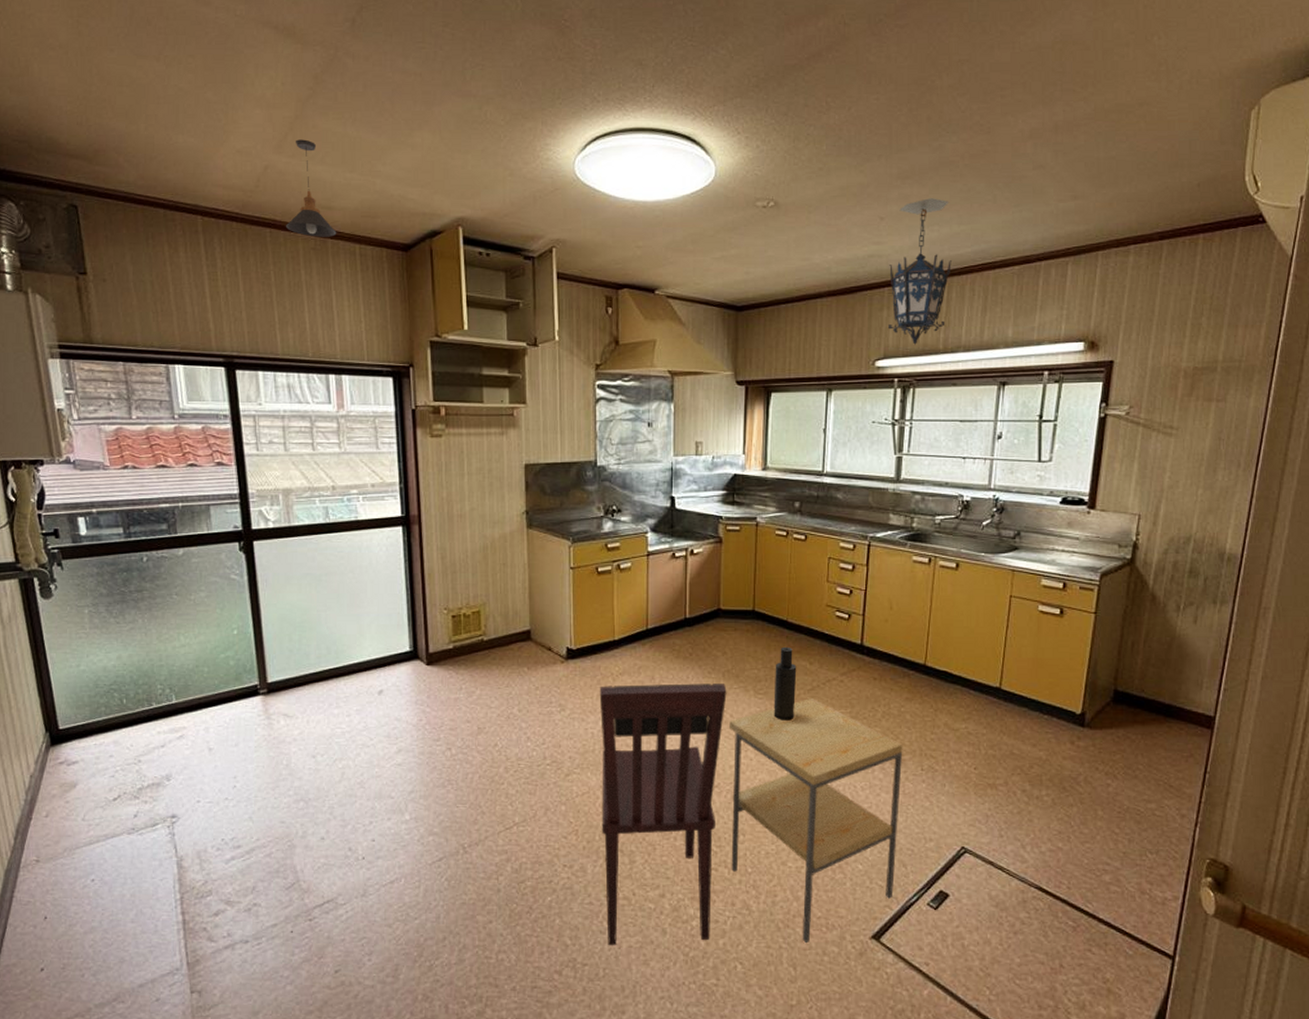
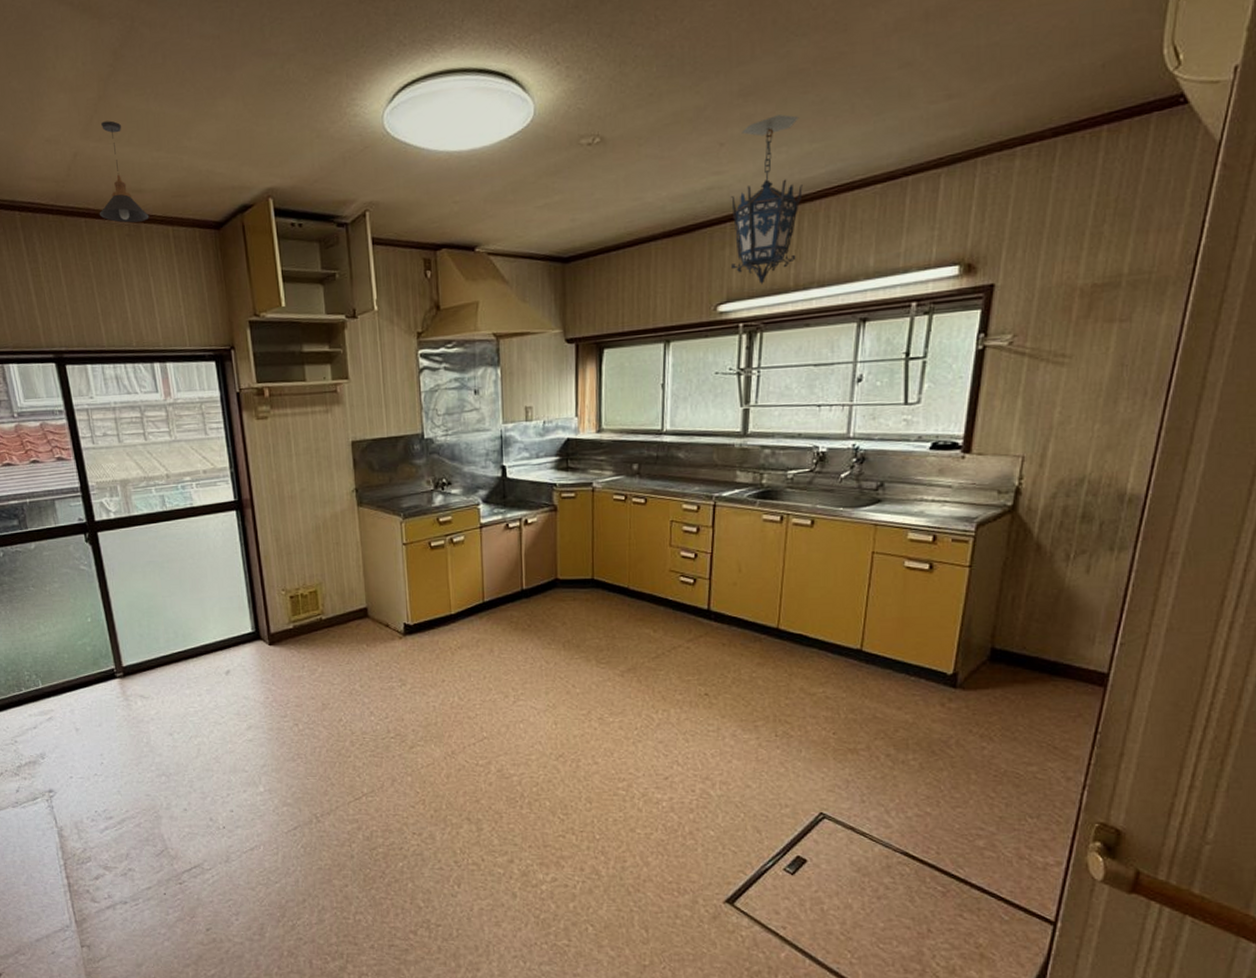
dining chair: present [599,683,727,946] -> none [438,654,568,909]
side table: present [729,698,903,943] -> none [572,666,755,906]
atomizer: present [774,646,797,722] -> none [616,614,640,691]

